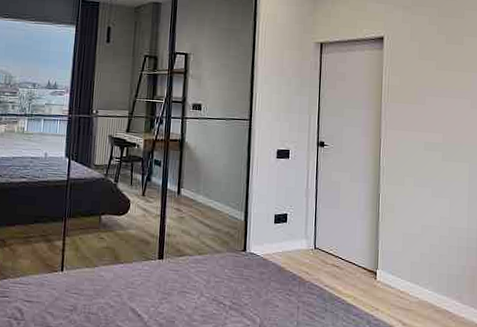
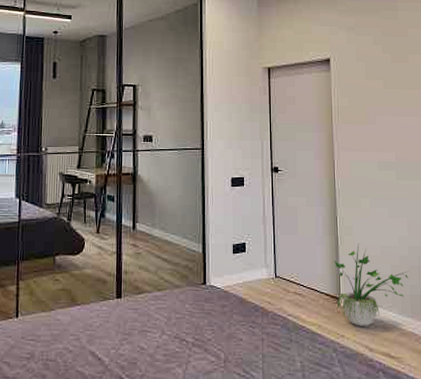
potted plant: none [373,221,448,301] -> present [334,243,409,326]

